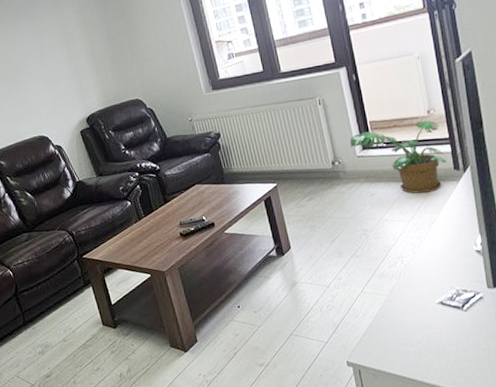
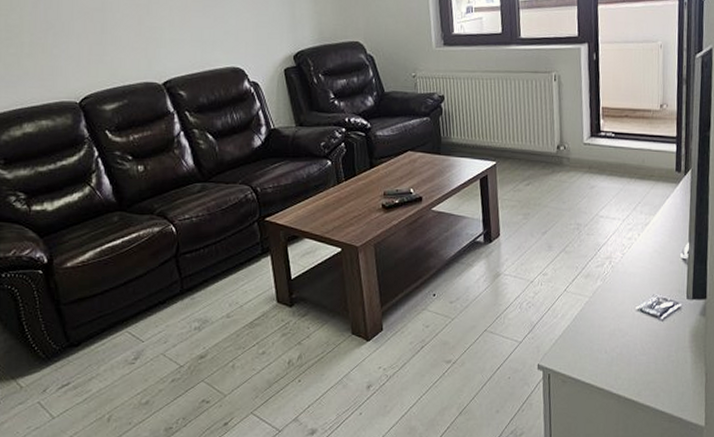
potted plant: present [349,120,447,194] -> none [578,114,670,193]

